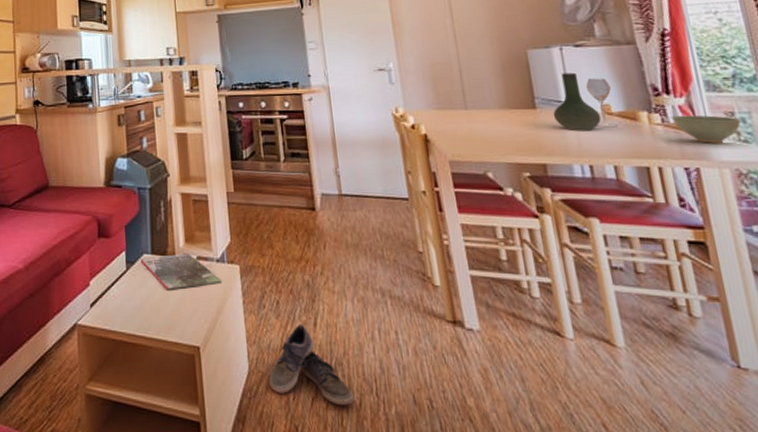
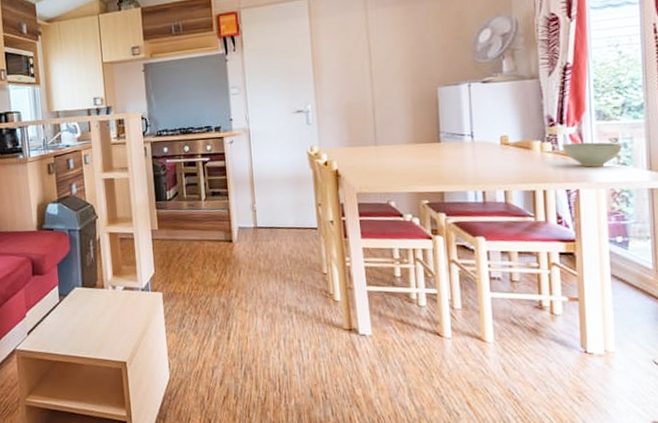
magazine: present [140,253,222,290] -> none [72,284,146,317]
shoe: present [269,324,354,406] -> none [187,338,259,402]
vase: present [553,72,602,132] -> none [455,107,498,162]
wineglass: present [585,78,617,128] -> none [488,111,512,157]

